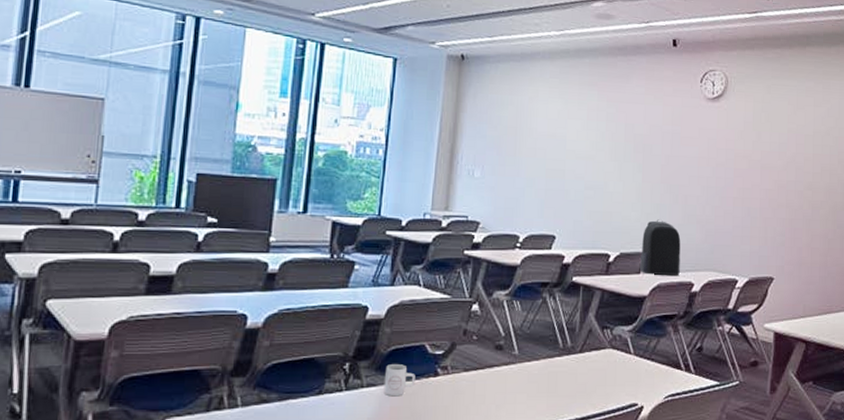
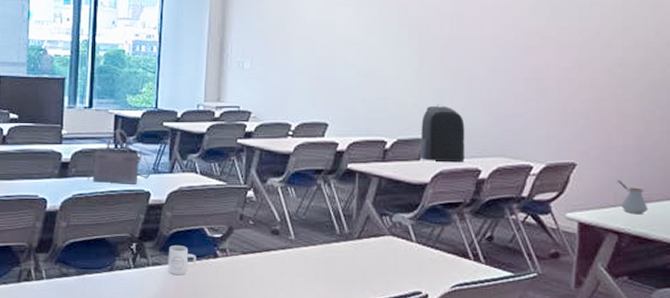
handbag: none [297,237,370,298] -> present [87,129,151,184]
coffee pot: none [804,292,830,325] -> present [615,179,648,215]

